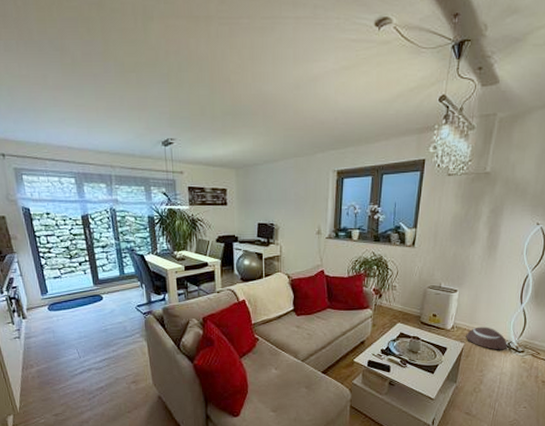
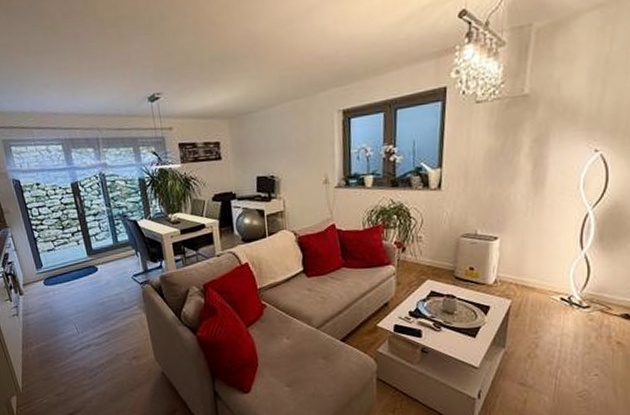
robot vacuum: present [466,327,508,350] -> none [513,279,567,307]

